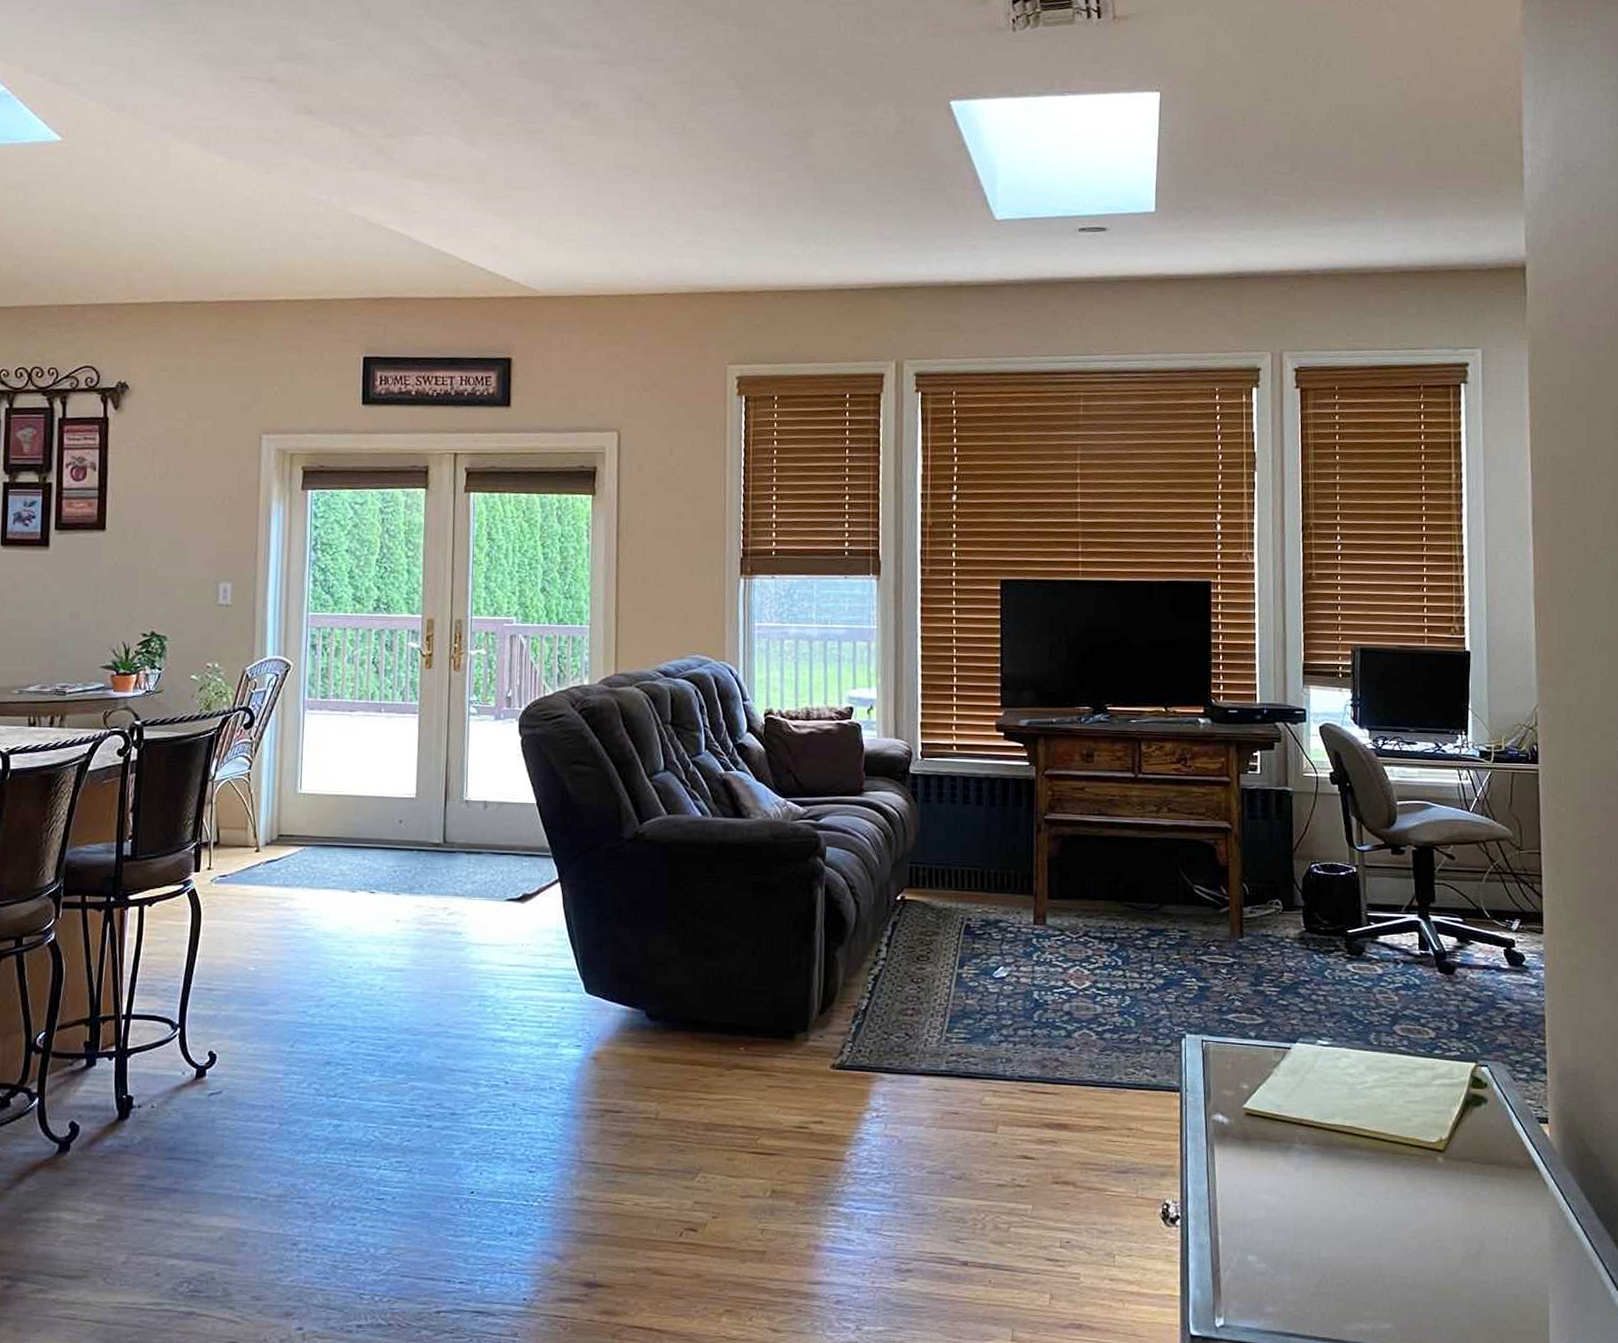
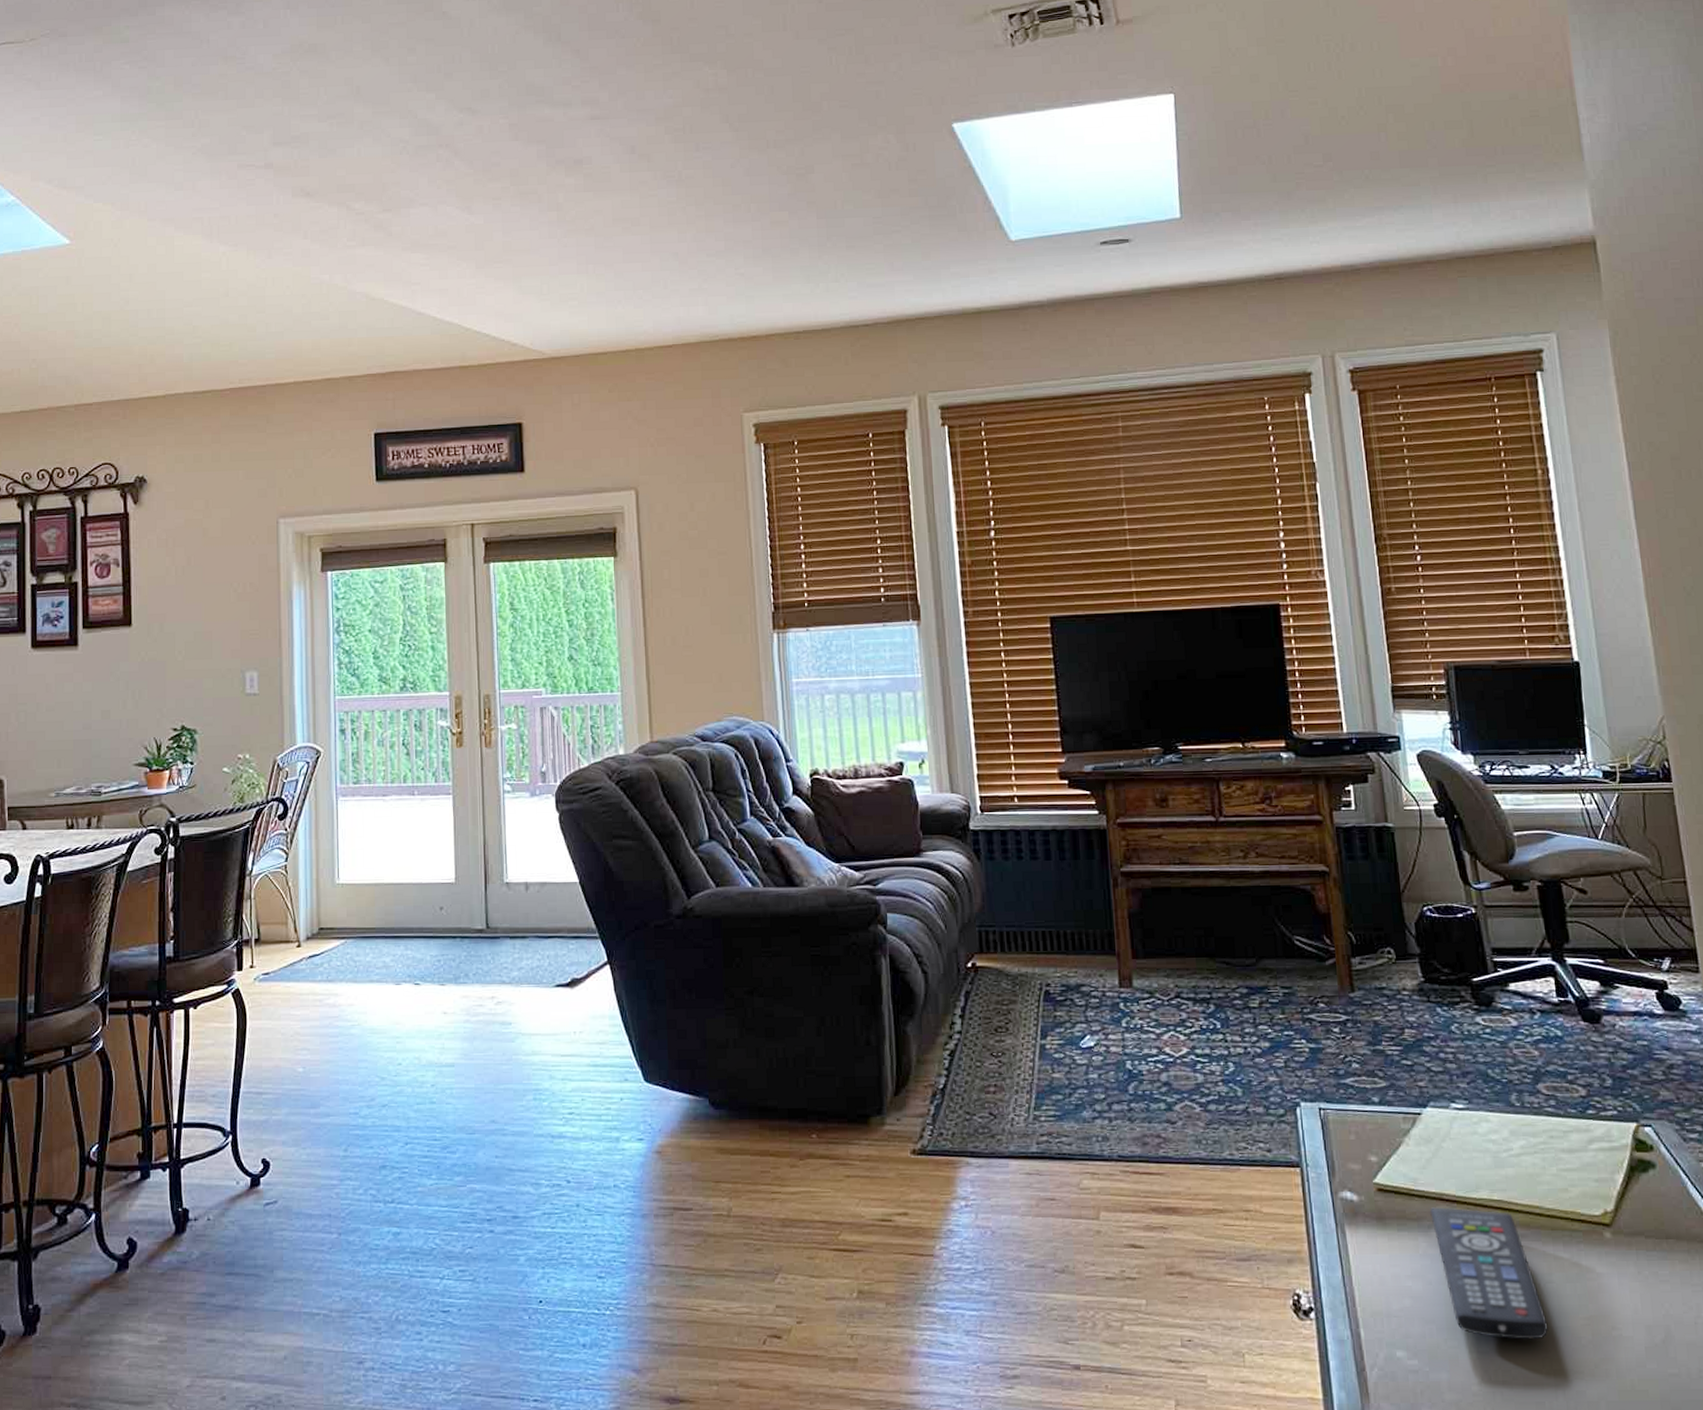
remote control: none [1289,1131,1382,1249] -> present [1429,1207,1549,1340]

